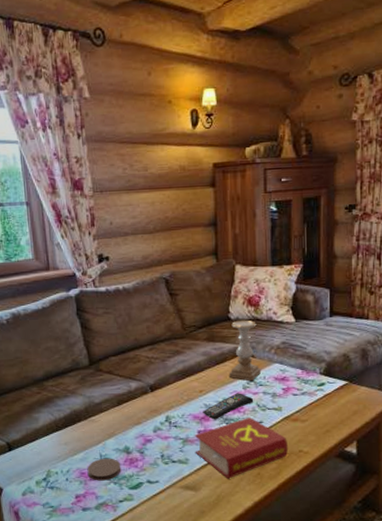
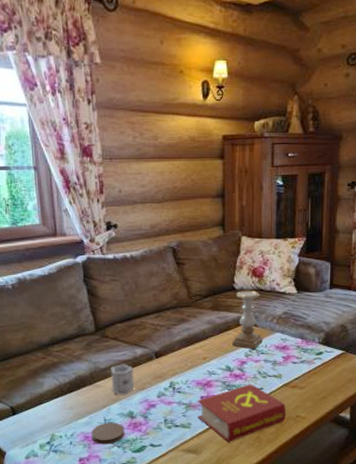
cup: none [105,398,129,430] -> present [111,364,134,395]
remote control: present [203,393,254,420] -> none [206,360,255,386]

